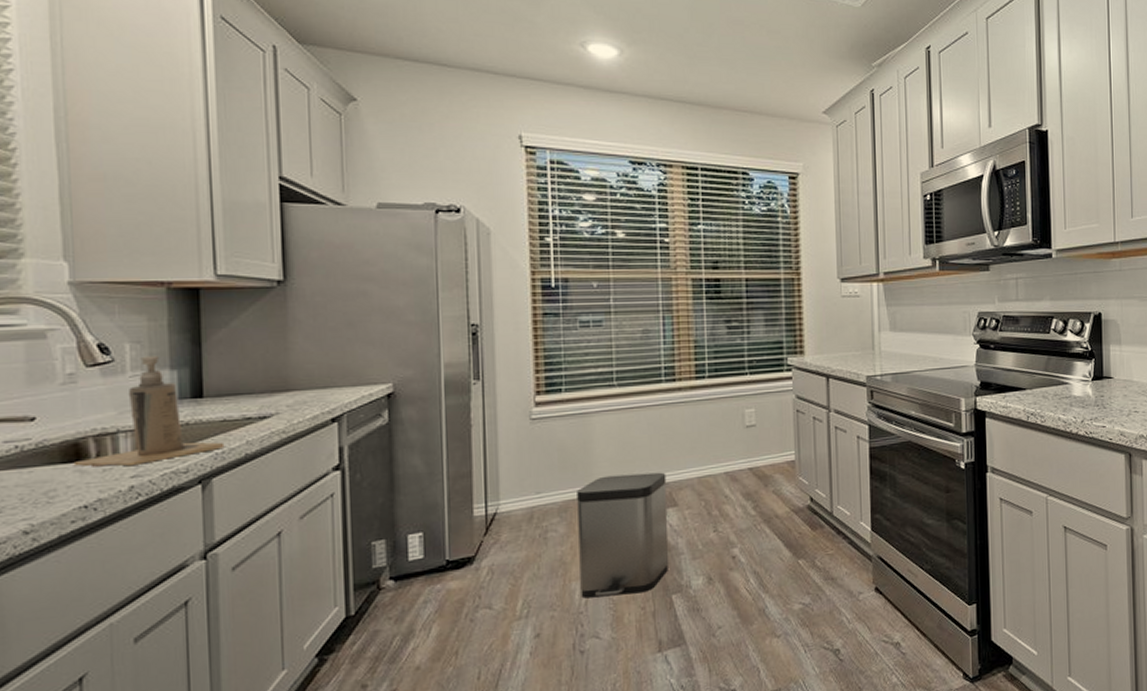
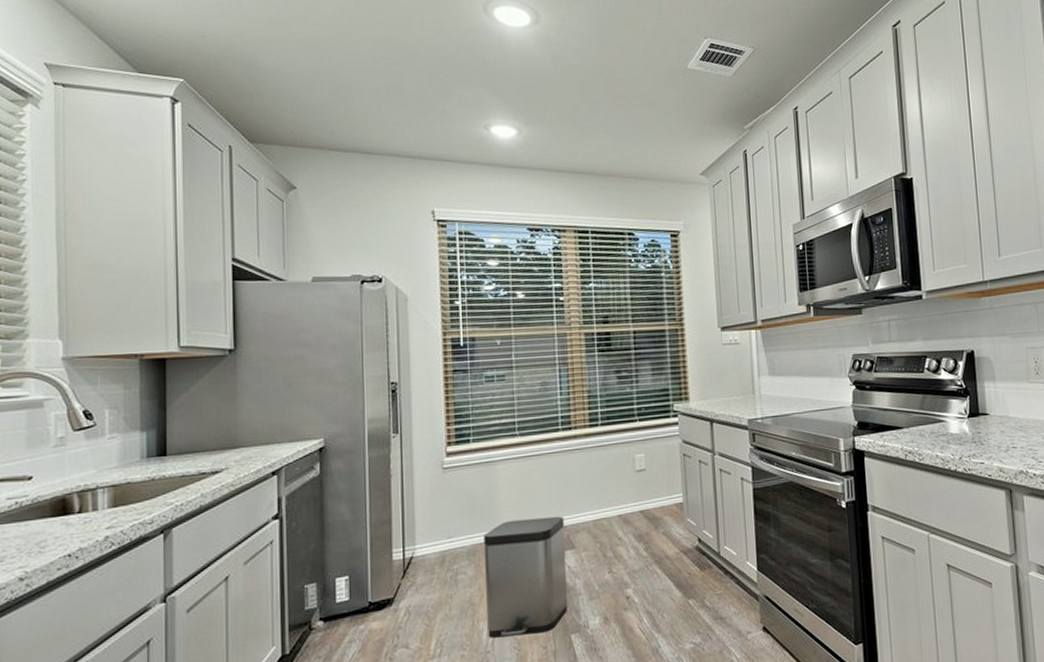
soap dispenser: present [73,355,225,467] -> none [61,419,183,520]

